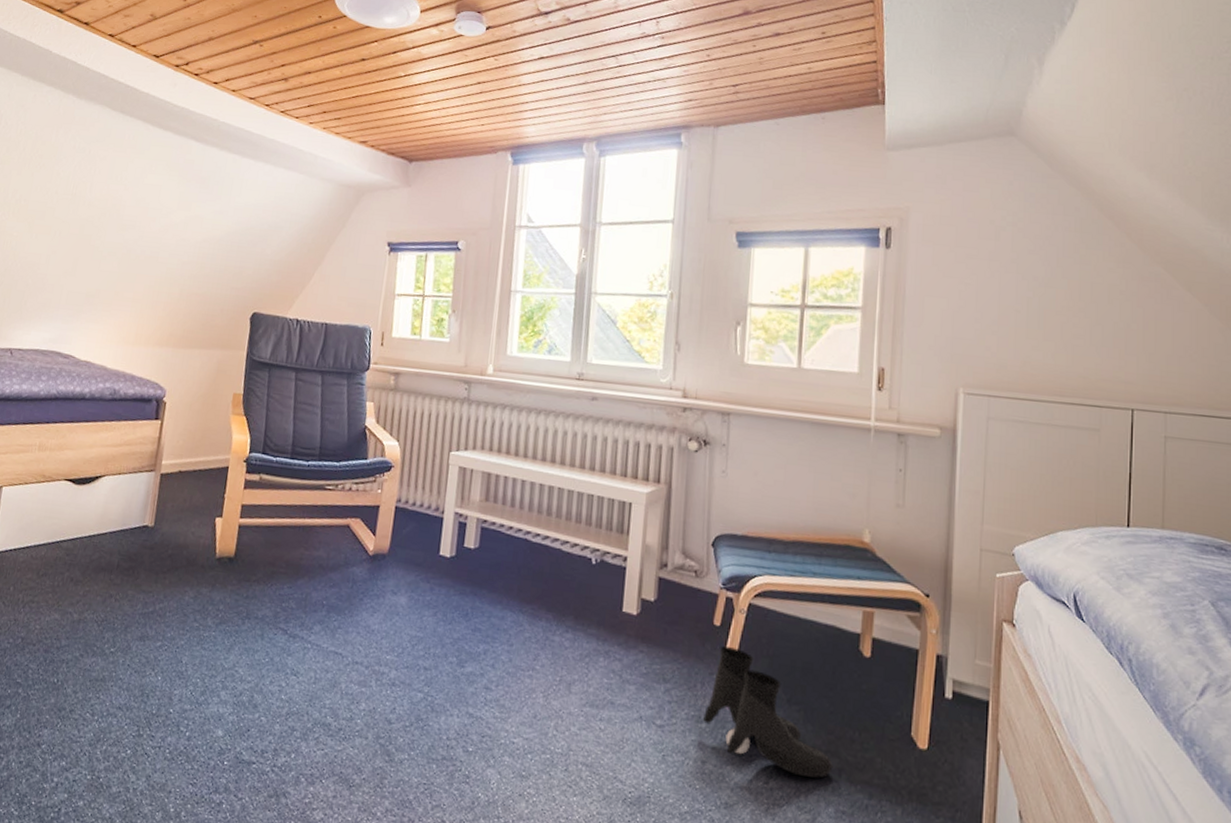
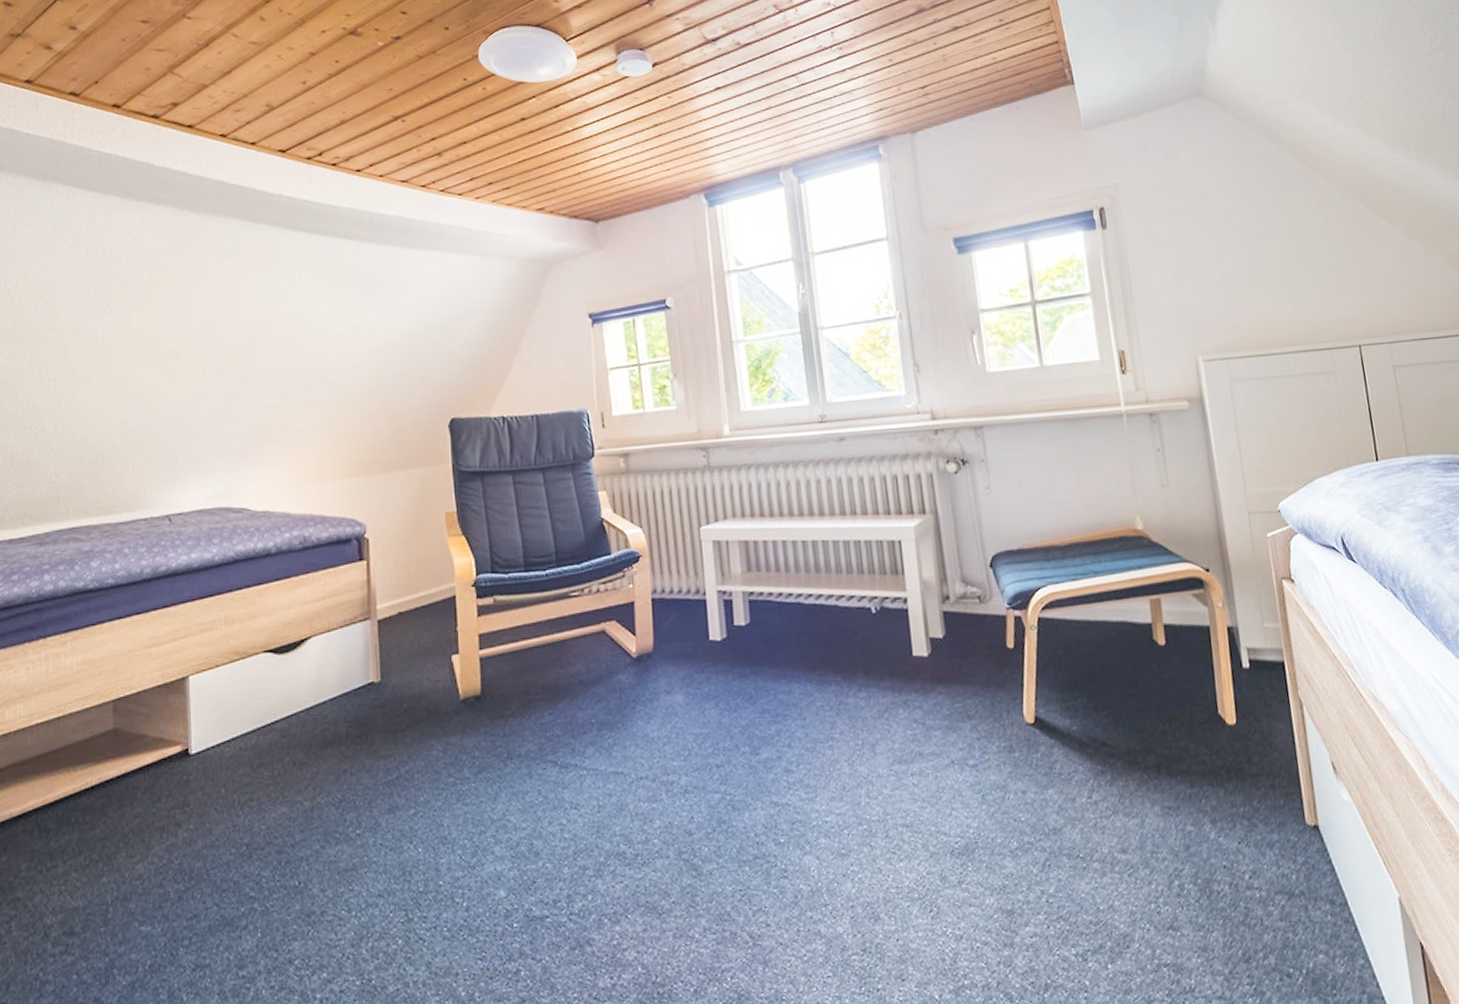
boots: present [702,646,833,778] -> none [1014,667,1151,782]

